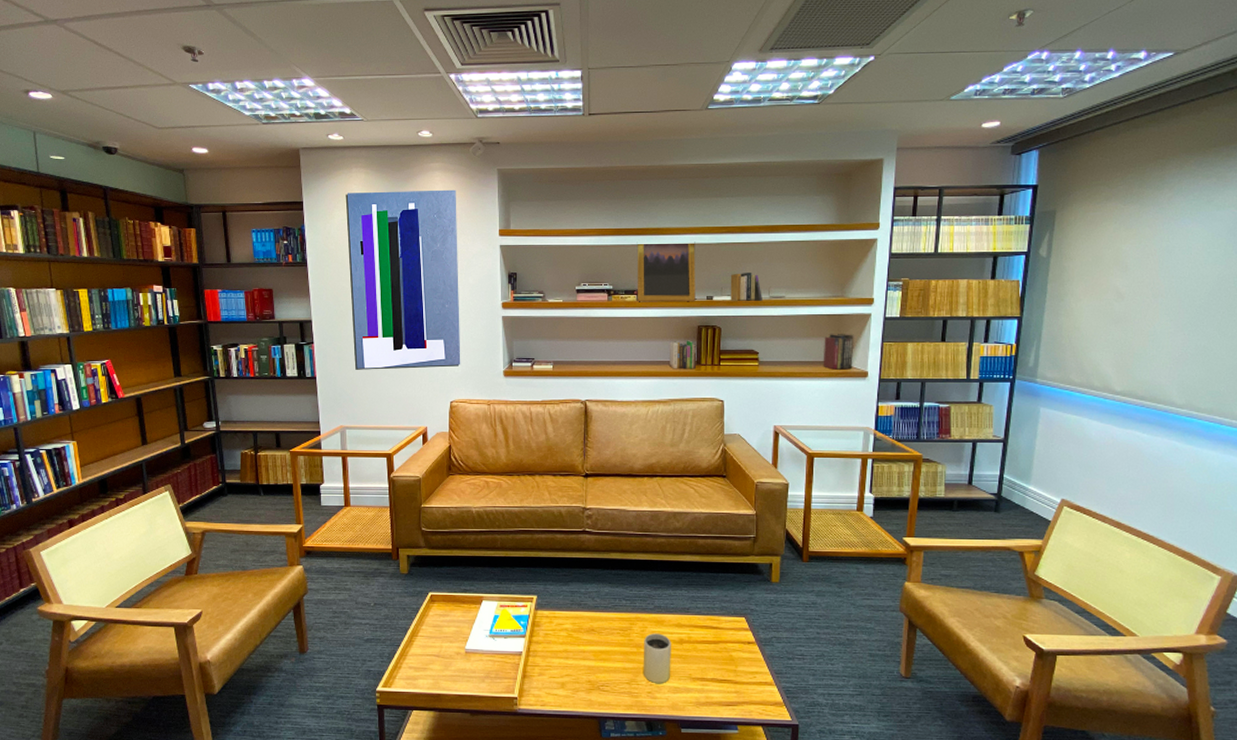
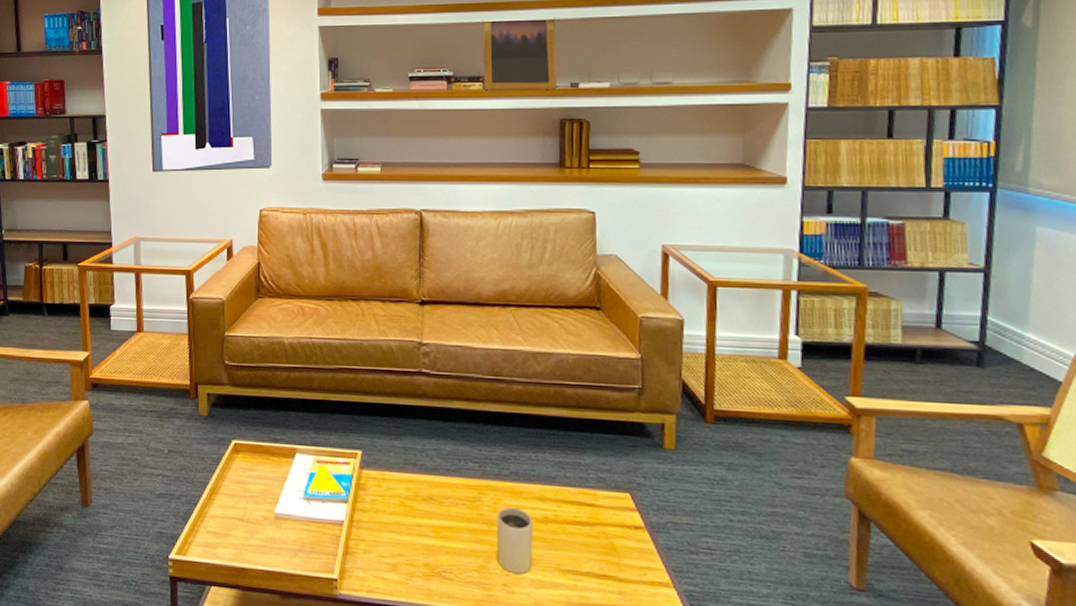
books: present [670,340,697,369] -> none [525,137,560,173]
books: present [730,273,762,302] -> none [600,54,642,90]
books: present [823,334,854,370] -> none [725,129,766,174]

